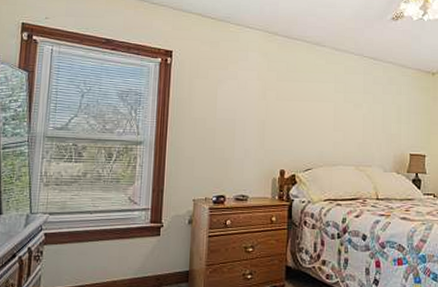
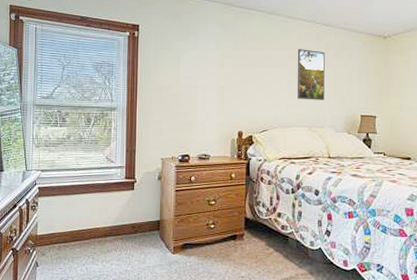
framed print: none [344,83,373,138] -> present [297,49,325,100]

